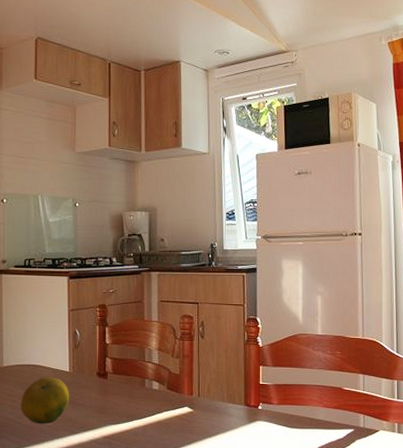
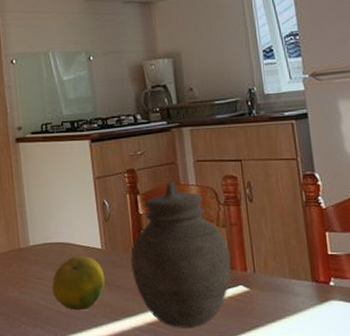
jar: none [93,317,180,440] -> present [130,182,231,327]

